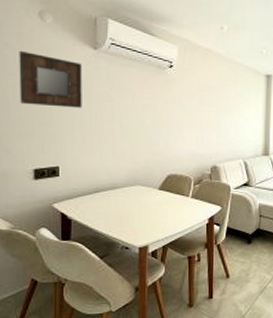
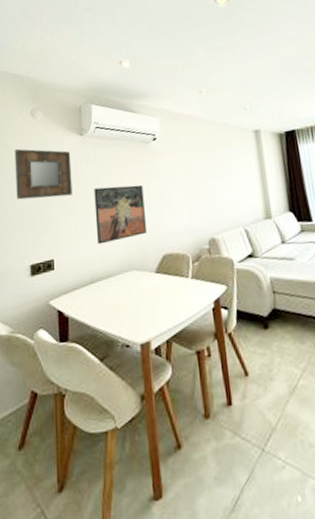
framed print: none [104,105,155,158] -> present [94,184,148,245]

